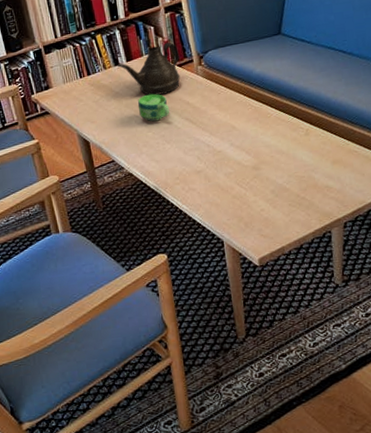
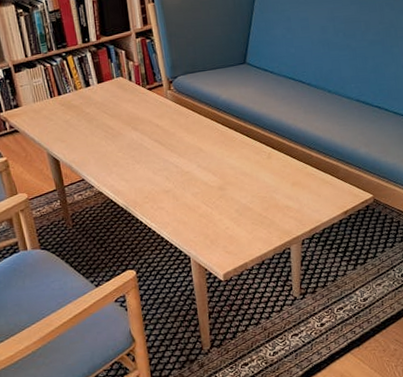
teapot: present [116,42,180,96] -> none [87,66,150,117]
cup: present [137,94,170,122] -> none [108,115,140,143]

